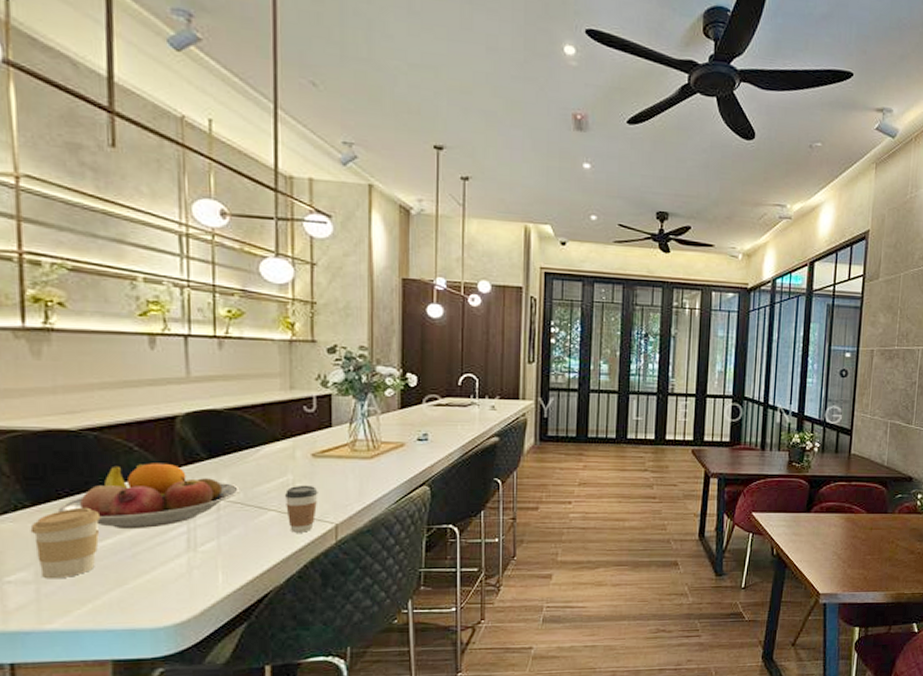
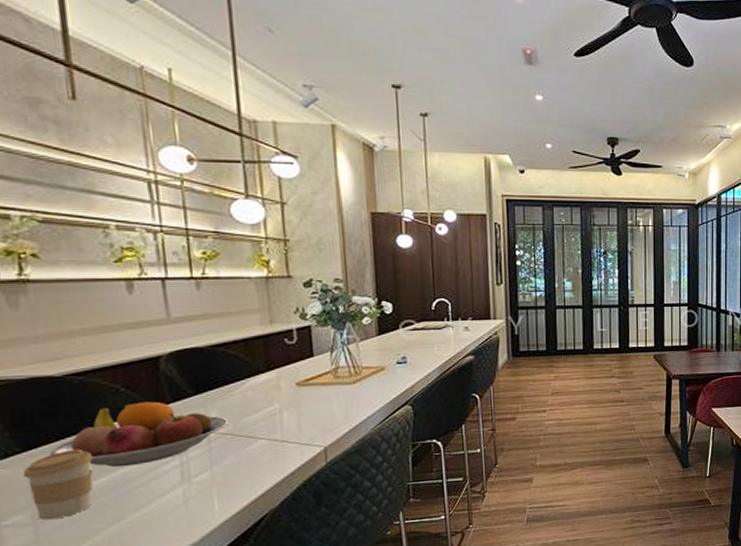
coffee cup: present [284,485,318,533] -> none [272,412,306,458]

